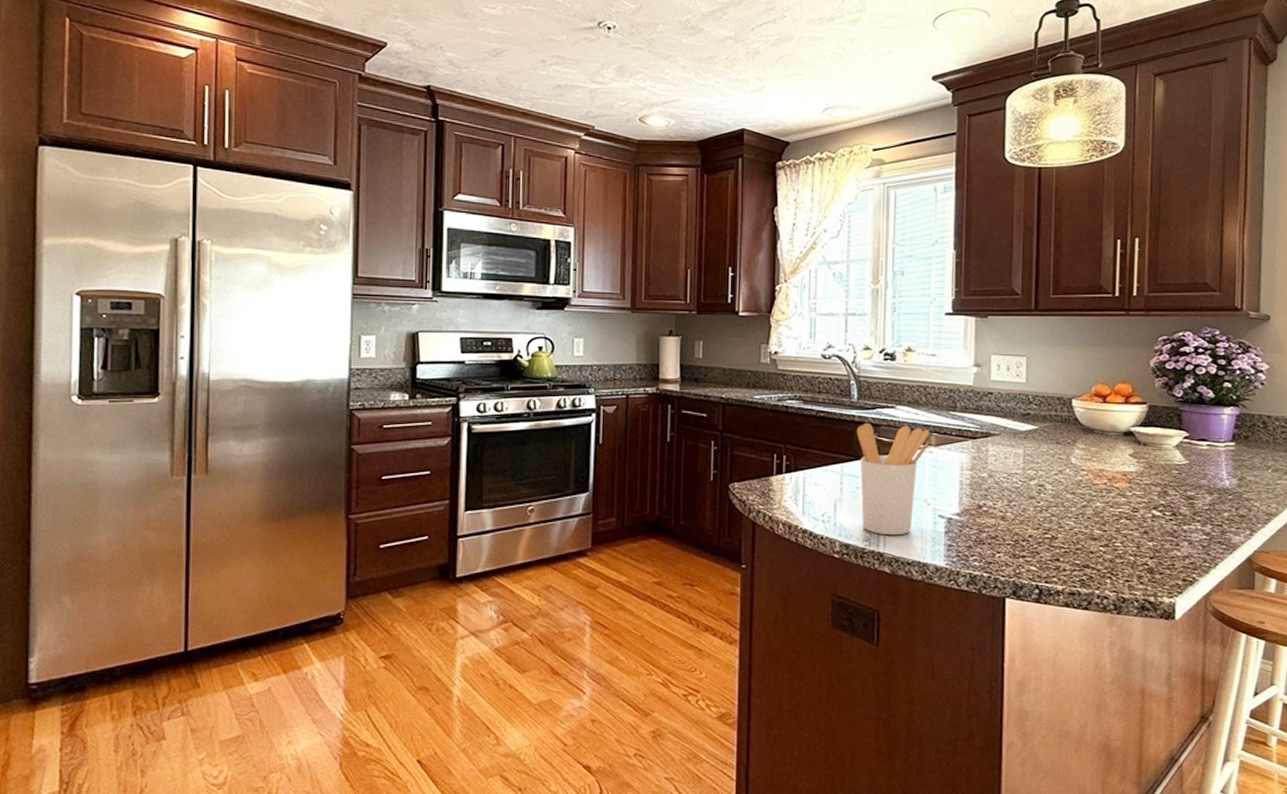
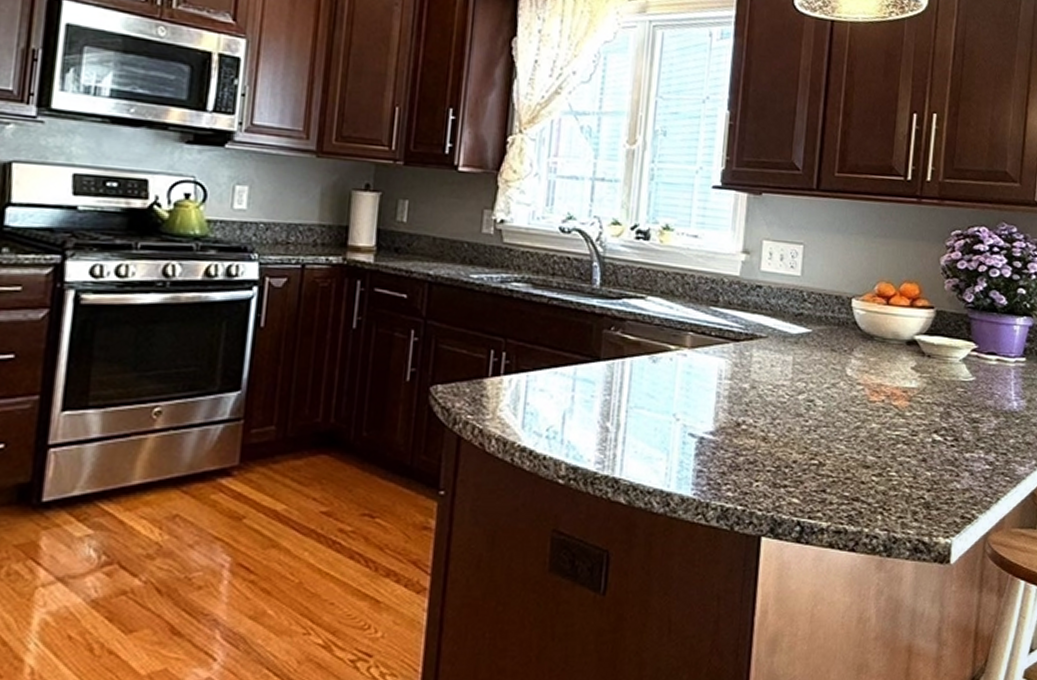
utensil holder: present [856,422,930,536] -> none [596,315,685,458]

